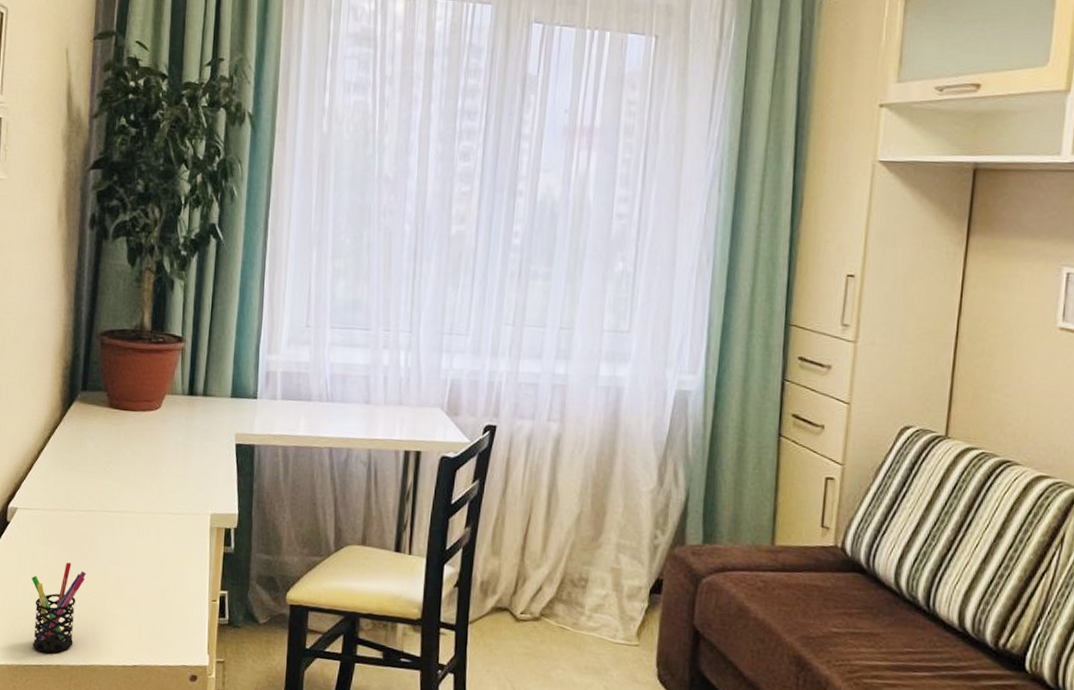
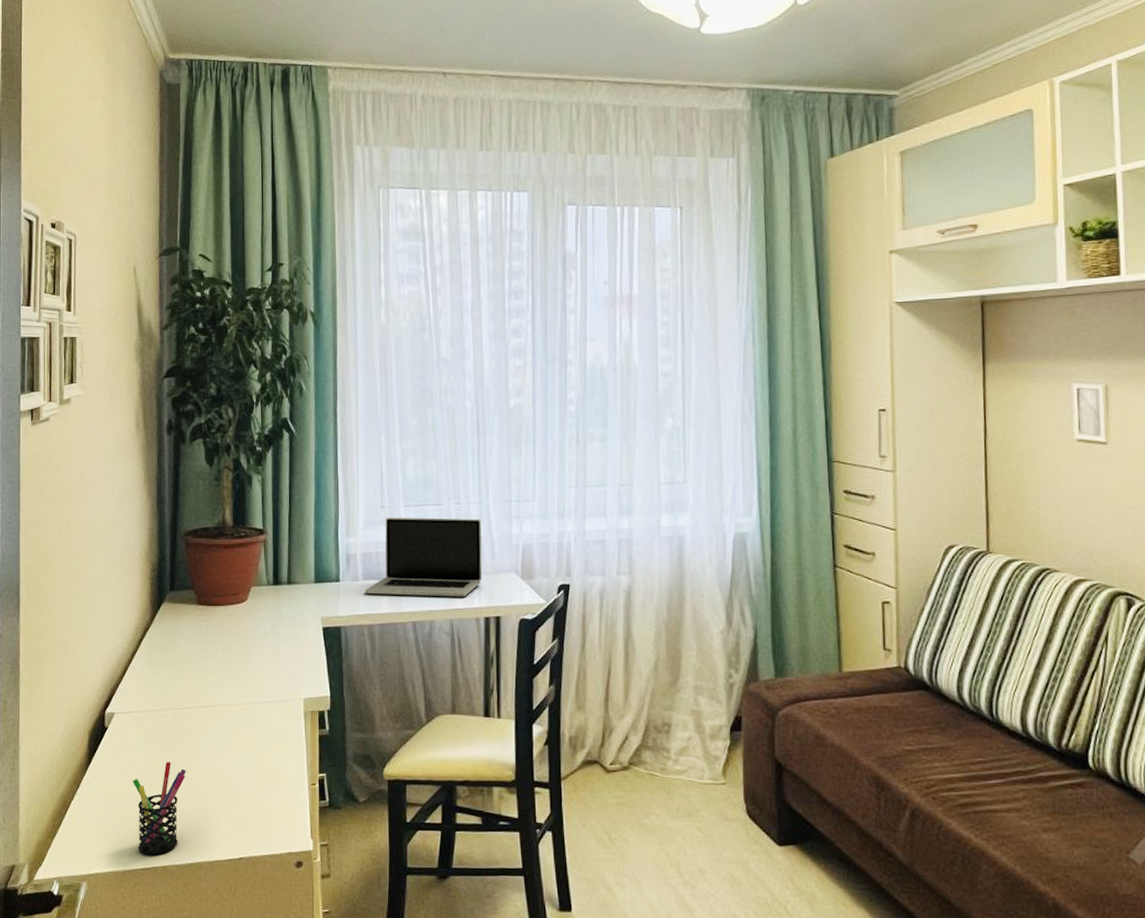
laptop: none [282,337,411,428] -> present [364,517,483,597]

